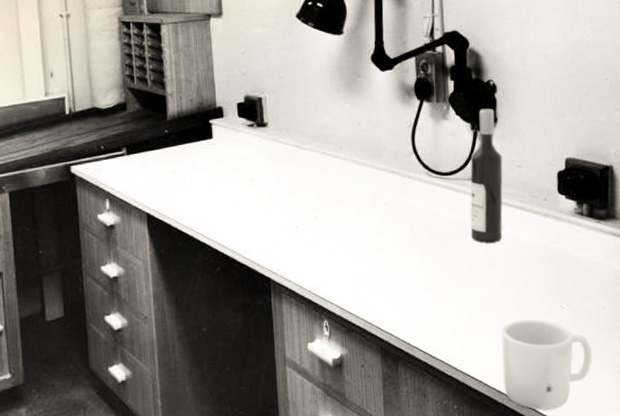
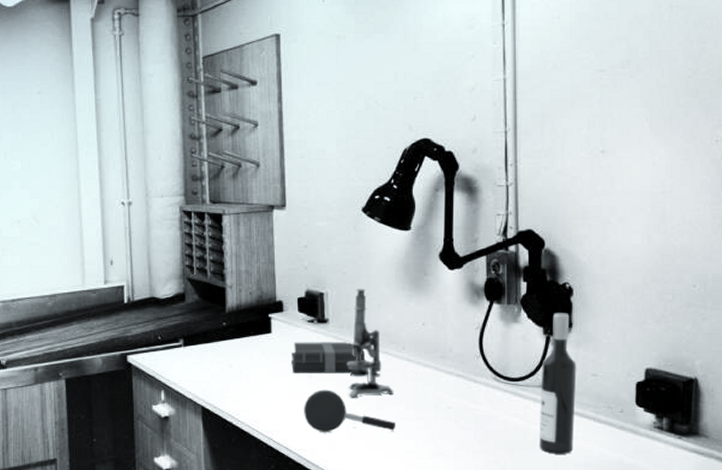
books: none [233,144,308,177] -> present [292,342,368,374]
magnifying glass: none [247,191,336,233] -> present [304,389,396,432]
microscope: none [286,92,333,198] -> present [346,289,394,398]

